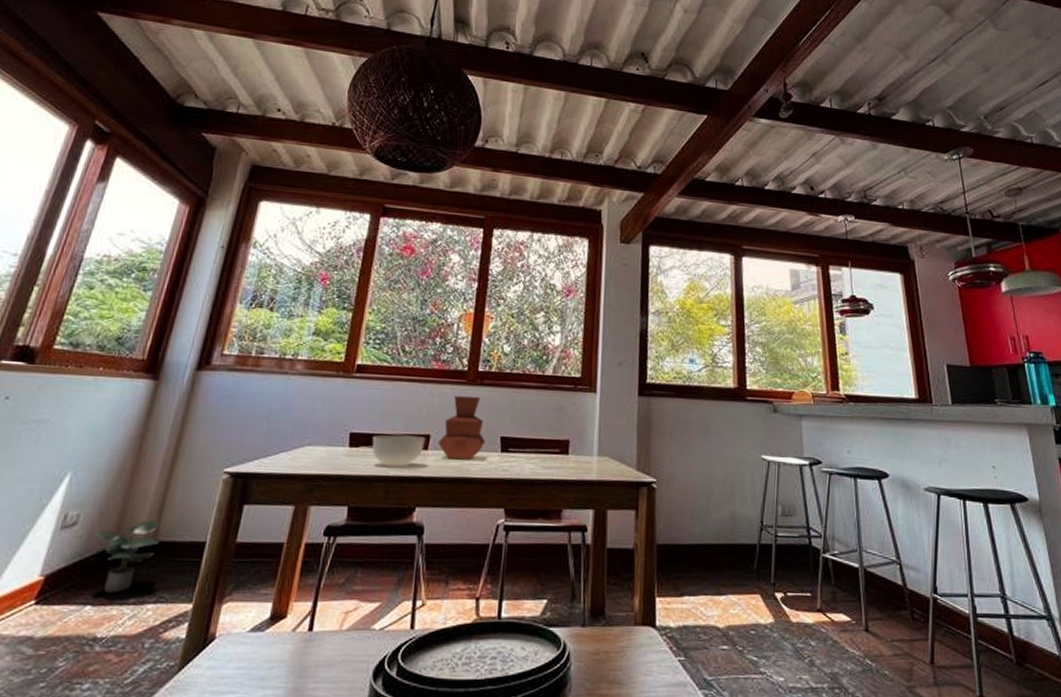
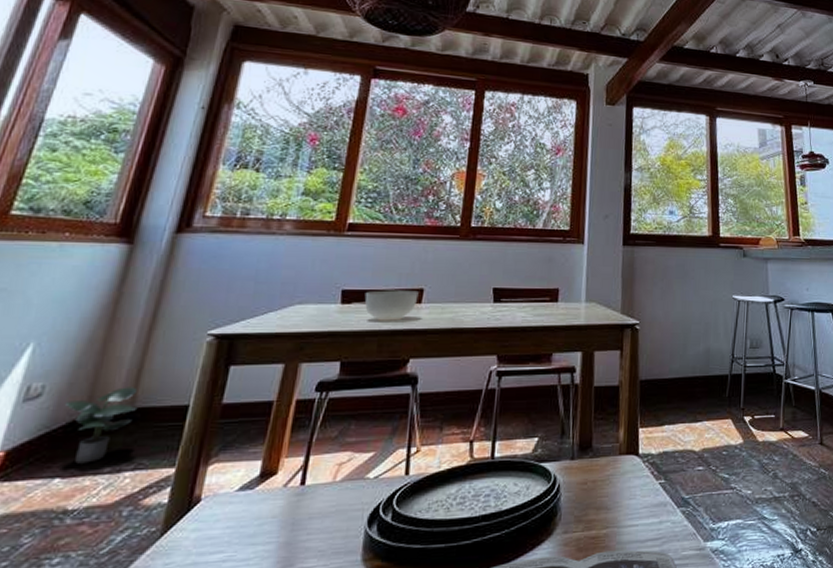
vase: present [437,396,485,460] -> none [430,251,478,311]

